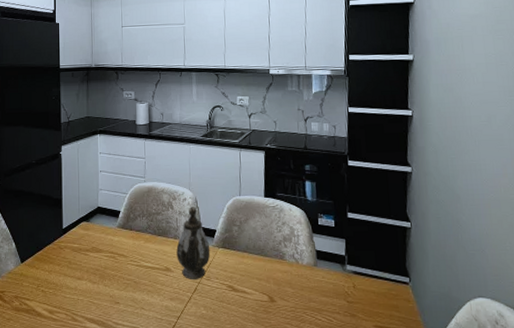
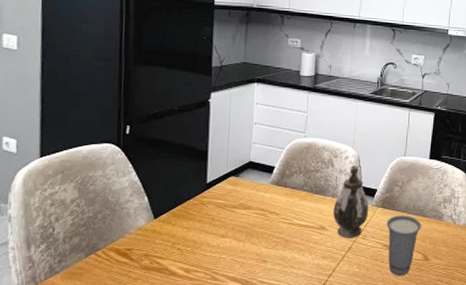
cup: none [229,255,263,319] -> present [386,215,421,276]

